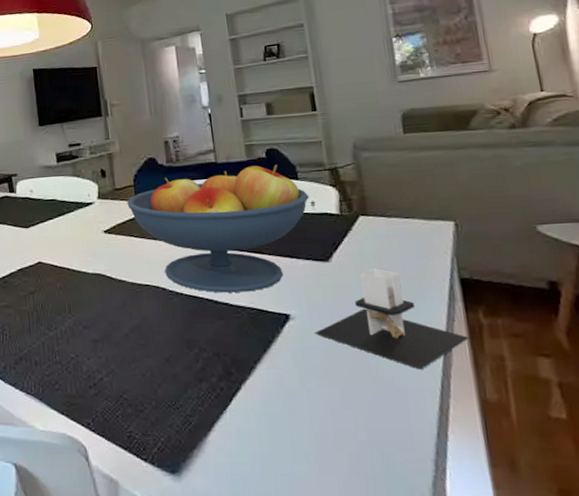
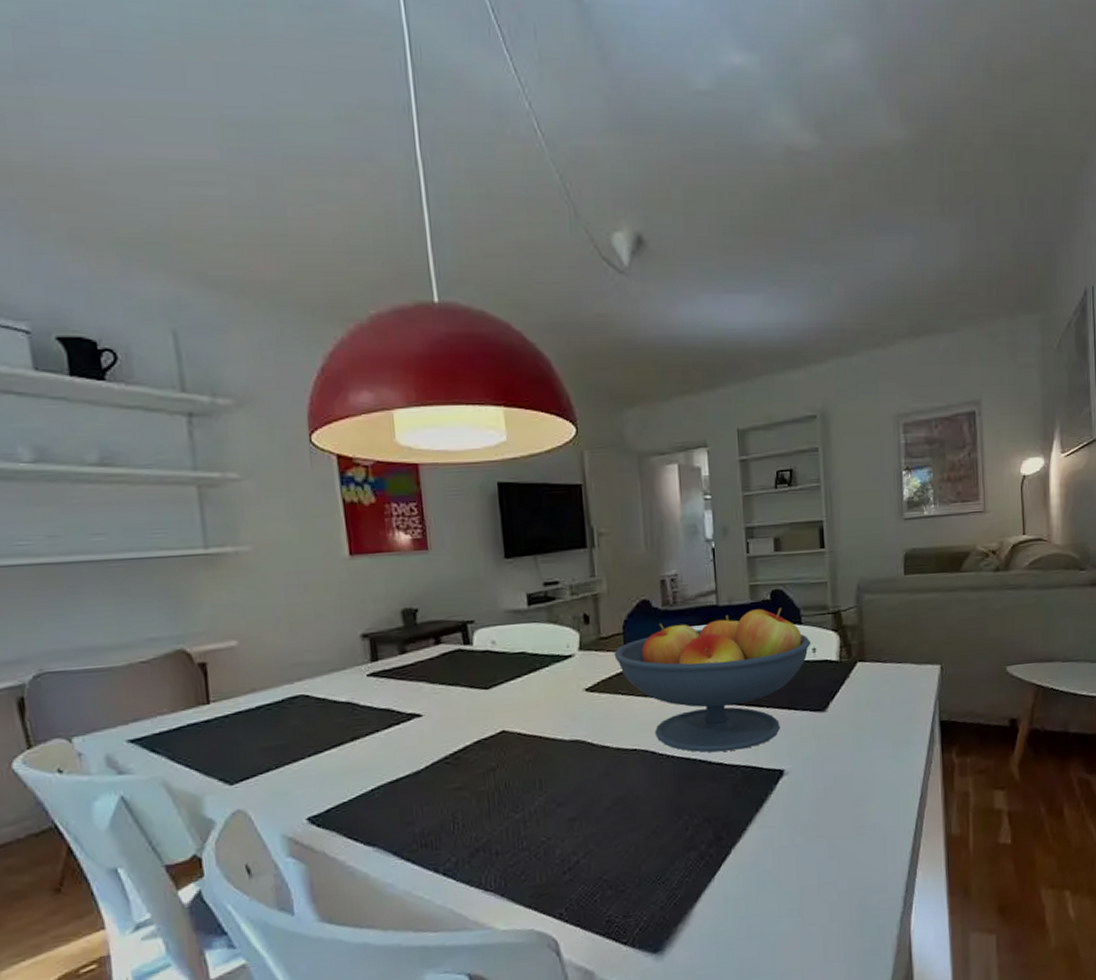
candle: present [314,267,470,370] -> none [806,715,943,813]

